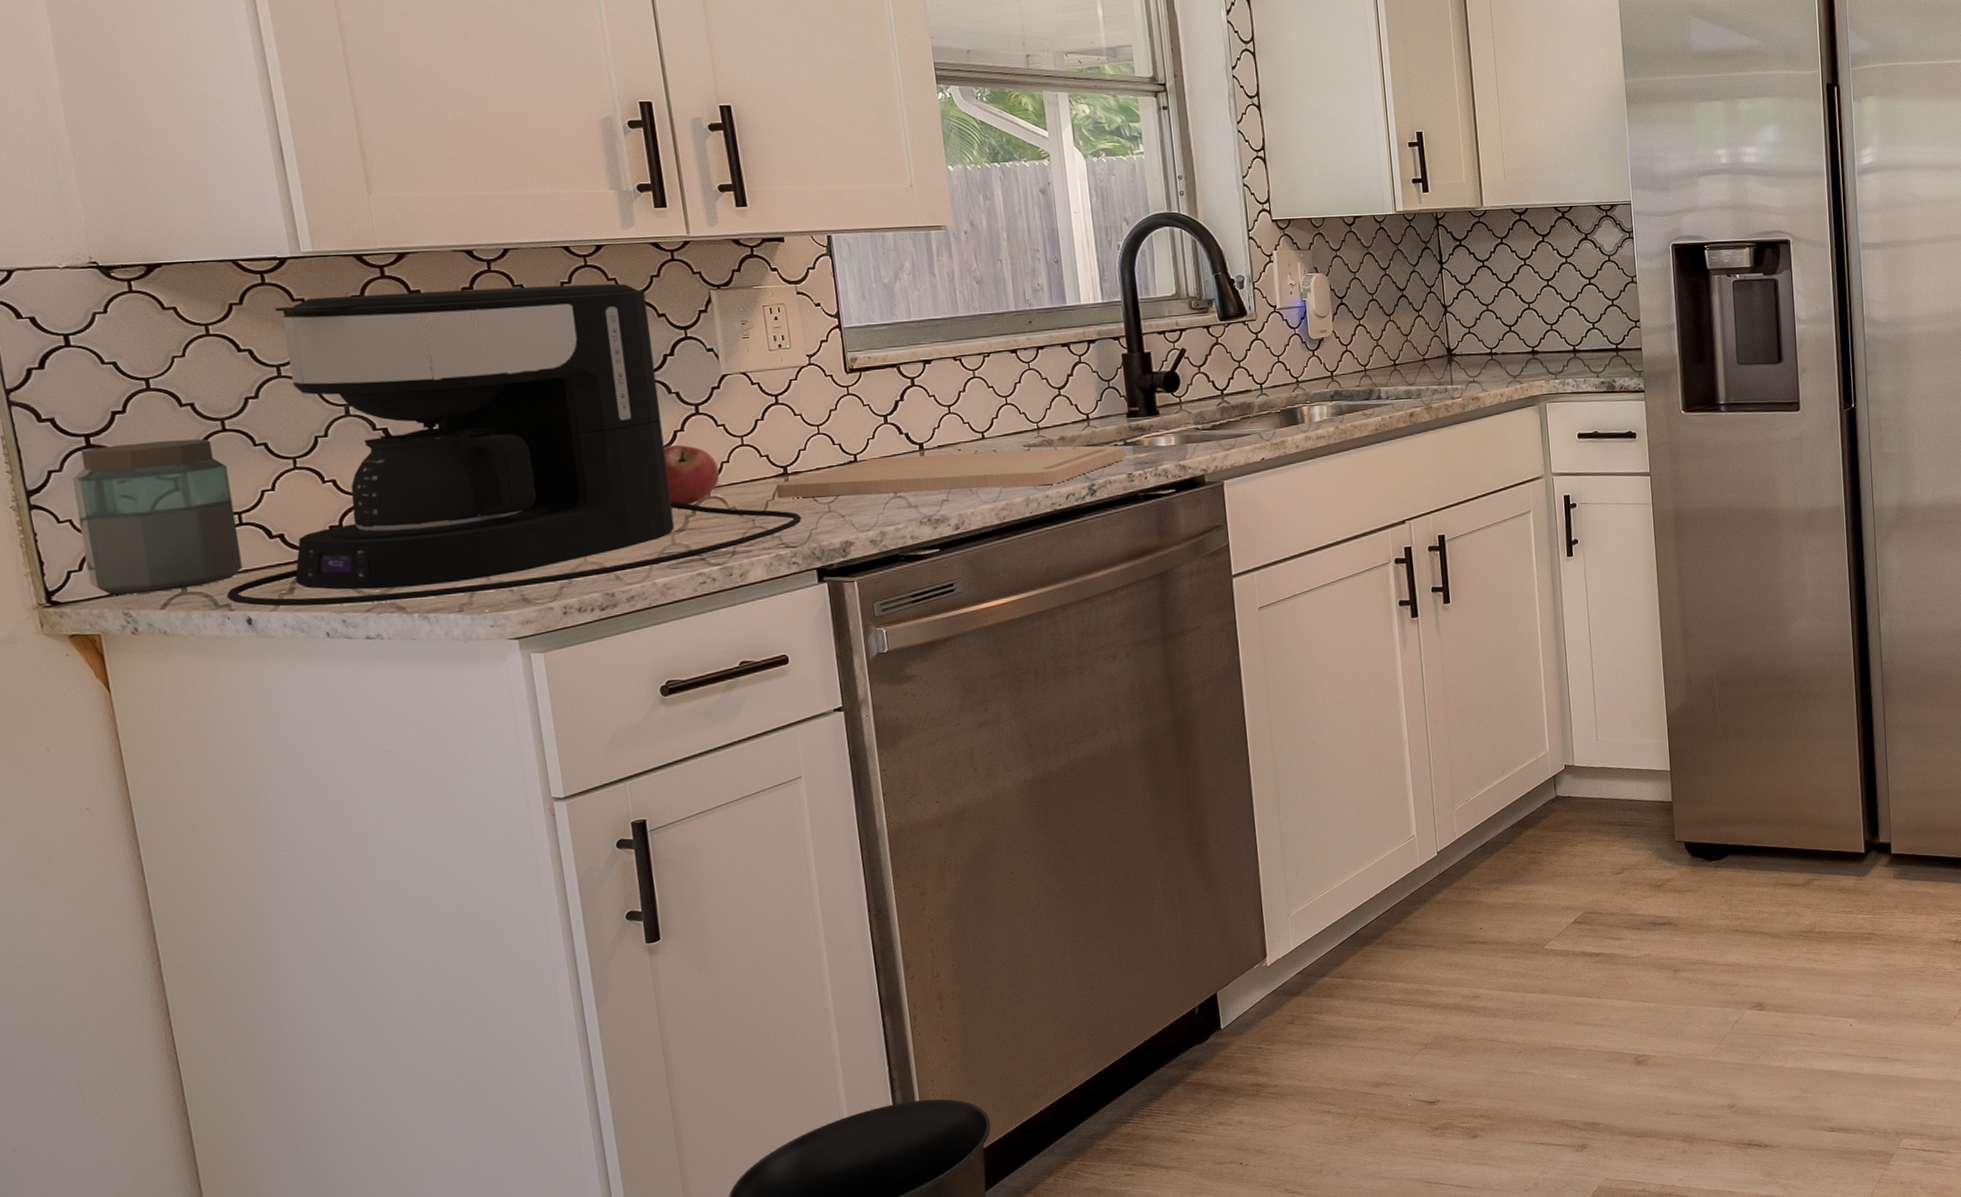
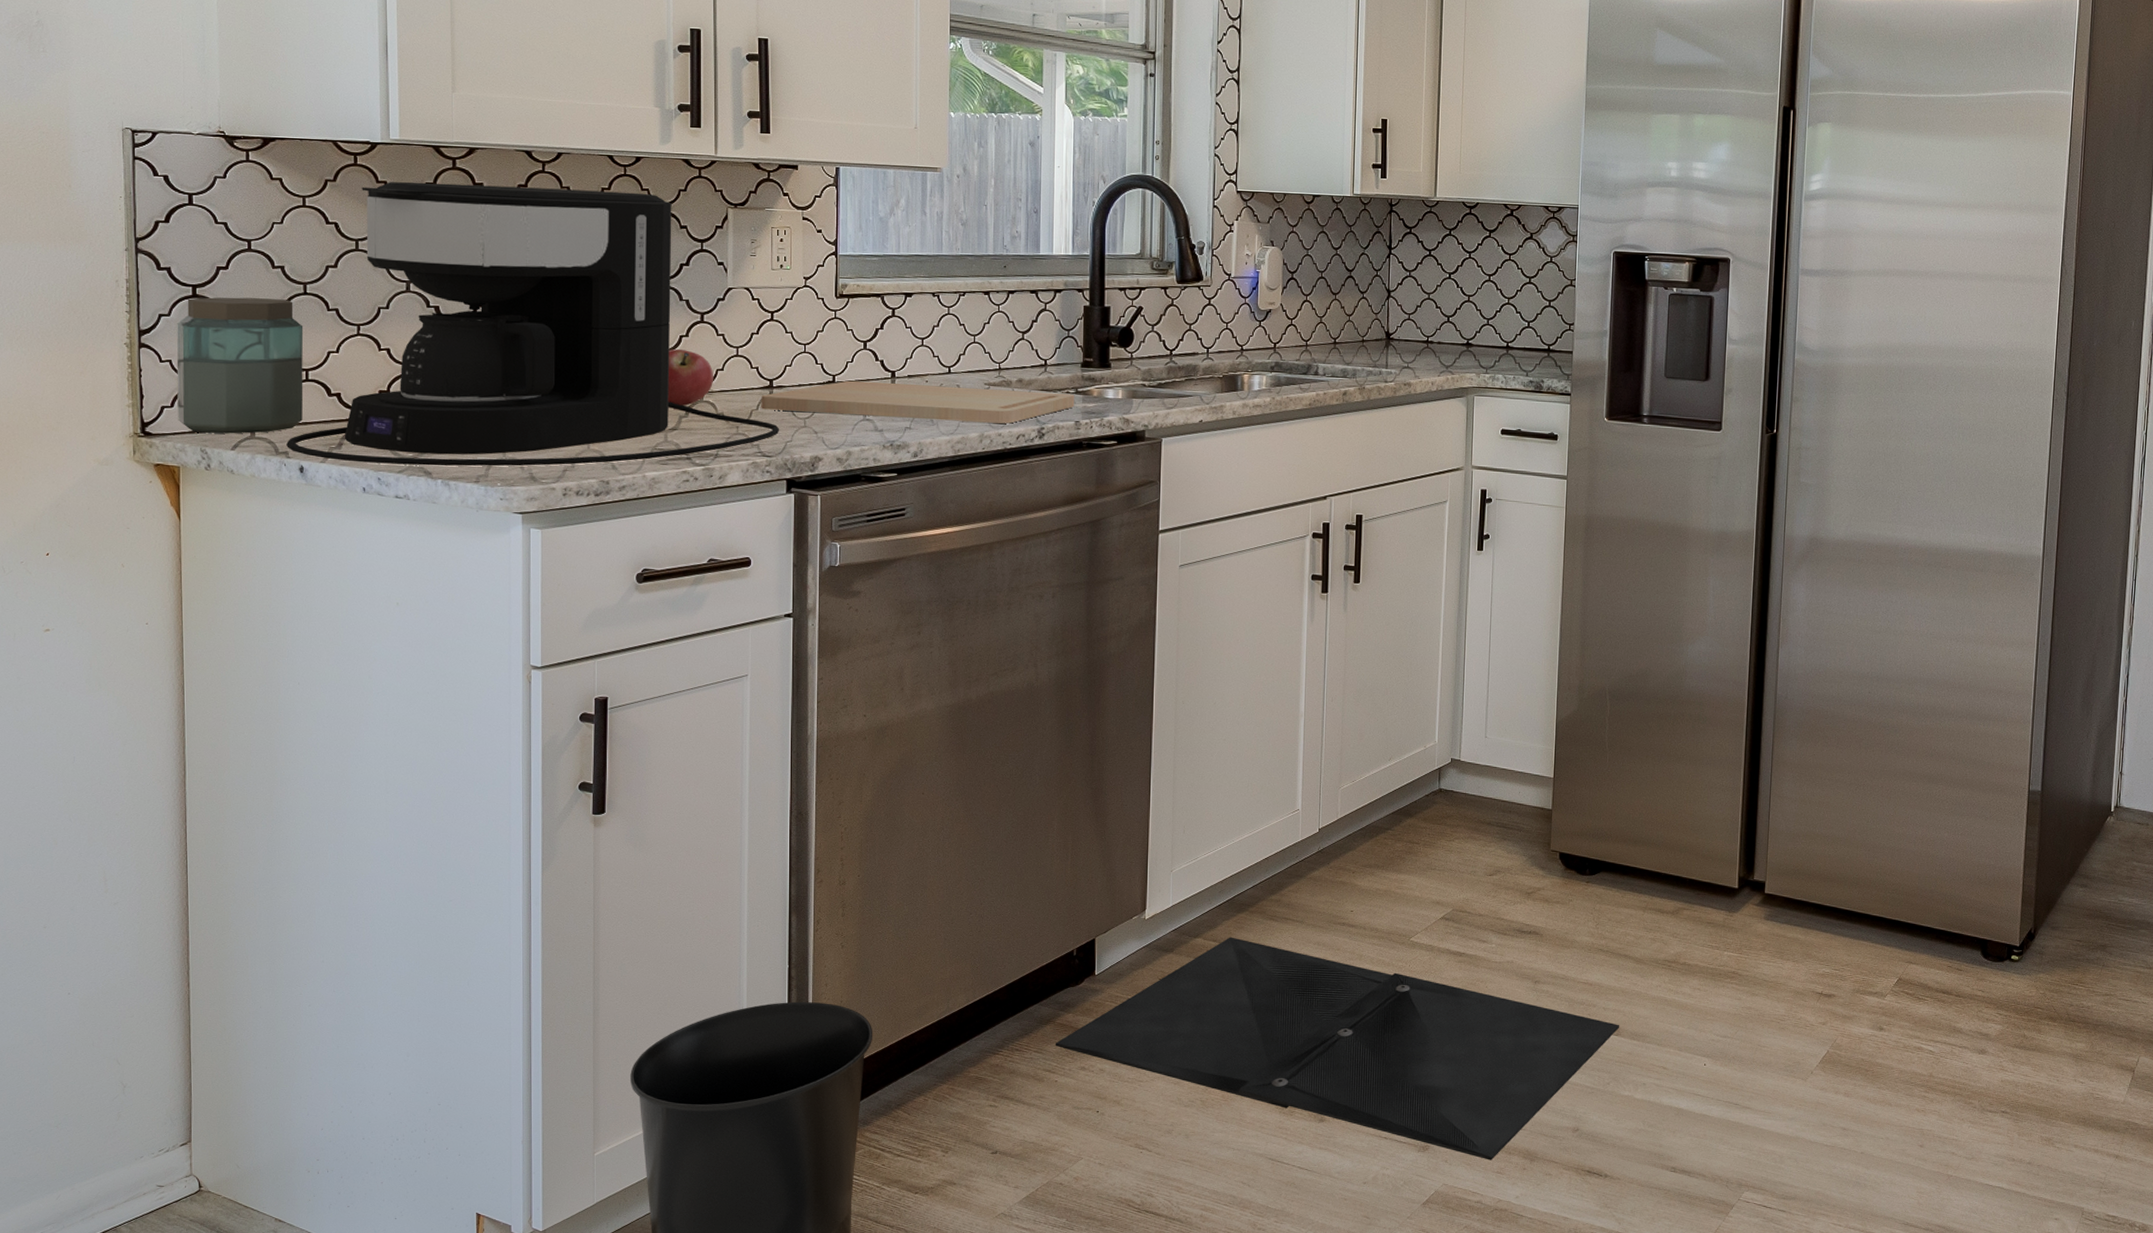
door mat: none [1187,971,1764,1149] -> present [1055,937,1620,1161]

